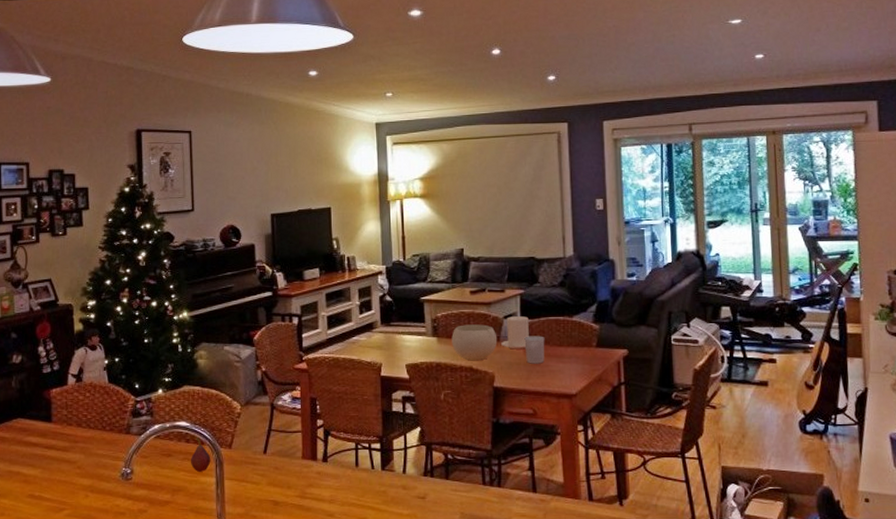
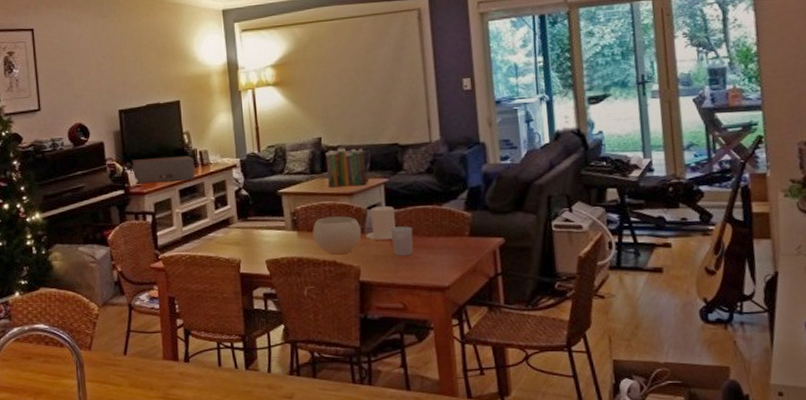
fruit: present [190,437,211,472] -> none [50,340,71,374]
speaker: none [281,261,342,287] -> present [131,155,195,184]
books: none [466,259,505,298] -> present [325,147,367,189]

